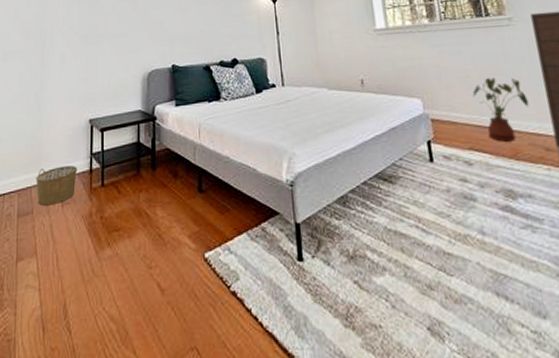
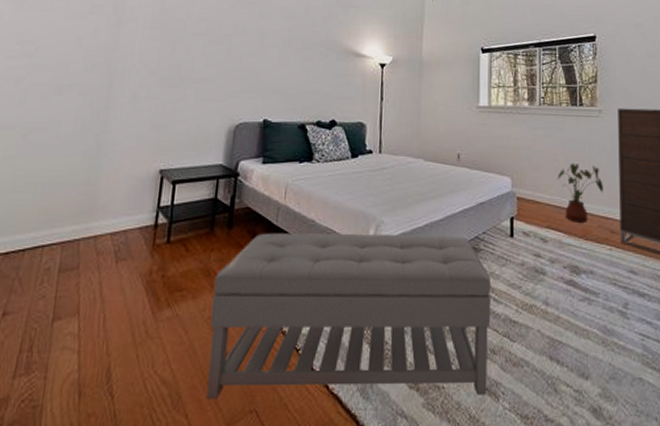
basket: present [36,166,77,205] -> none [86,219,140,261]
ottoman: none [146,164,430,336] -> present [206,233,492,399]

